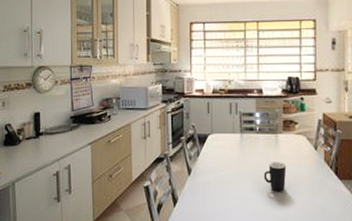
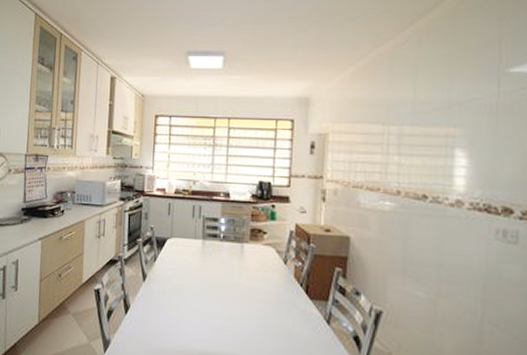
mug: present [264,162,287,191] -> none [225,273,252,307]

